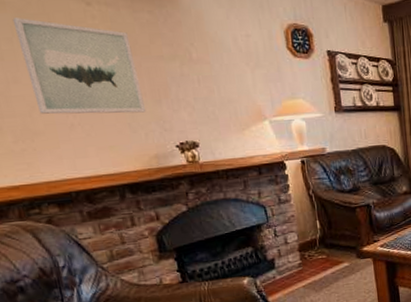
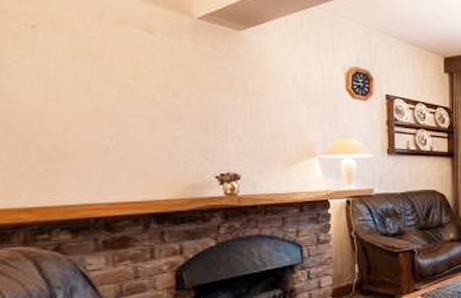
wall art: present [12,18,147,114] -> none [67,39,191,141]

